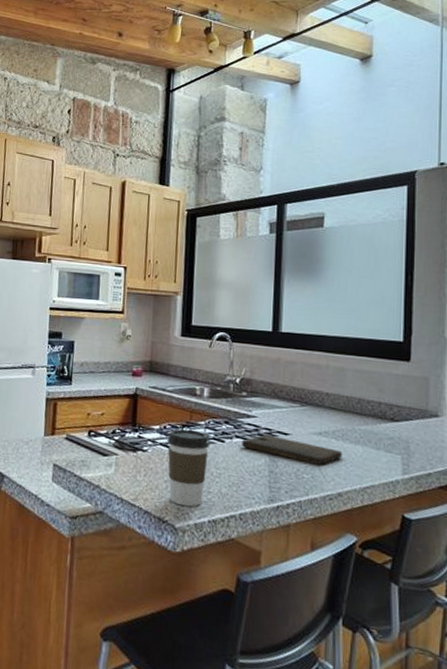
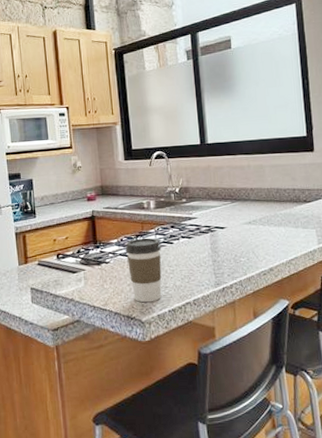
cutting board: present [242,434,343,465] -> none [187,230,270,249]

